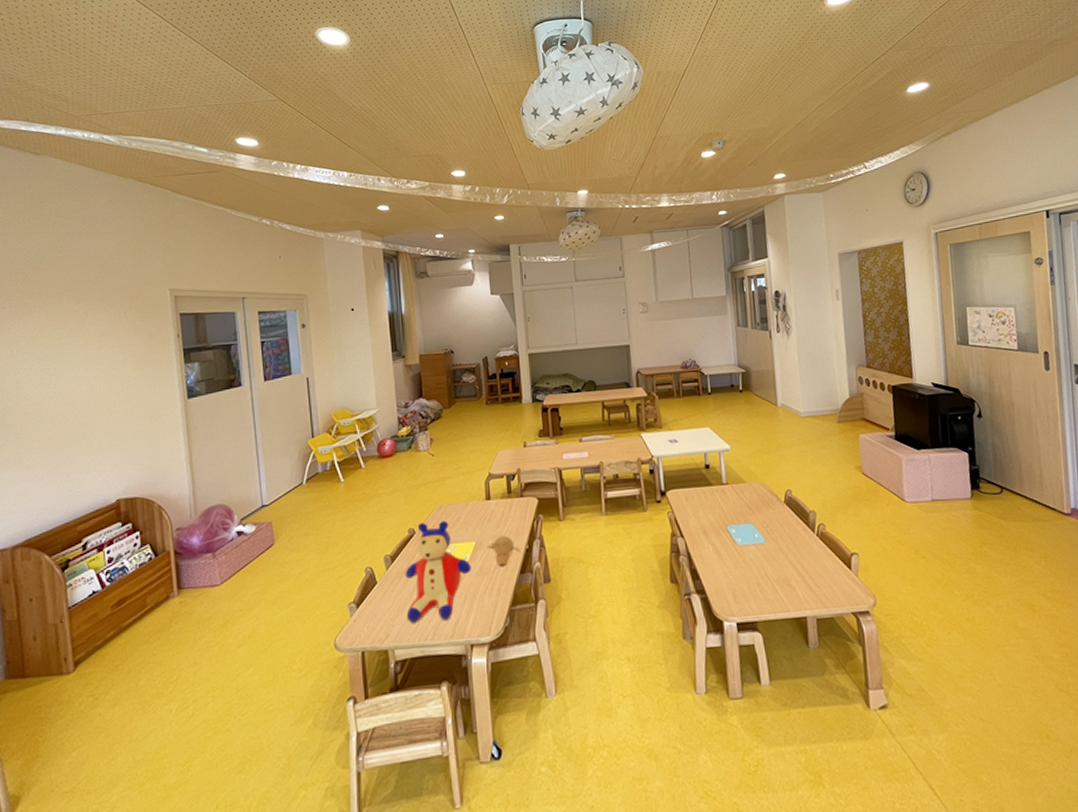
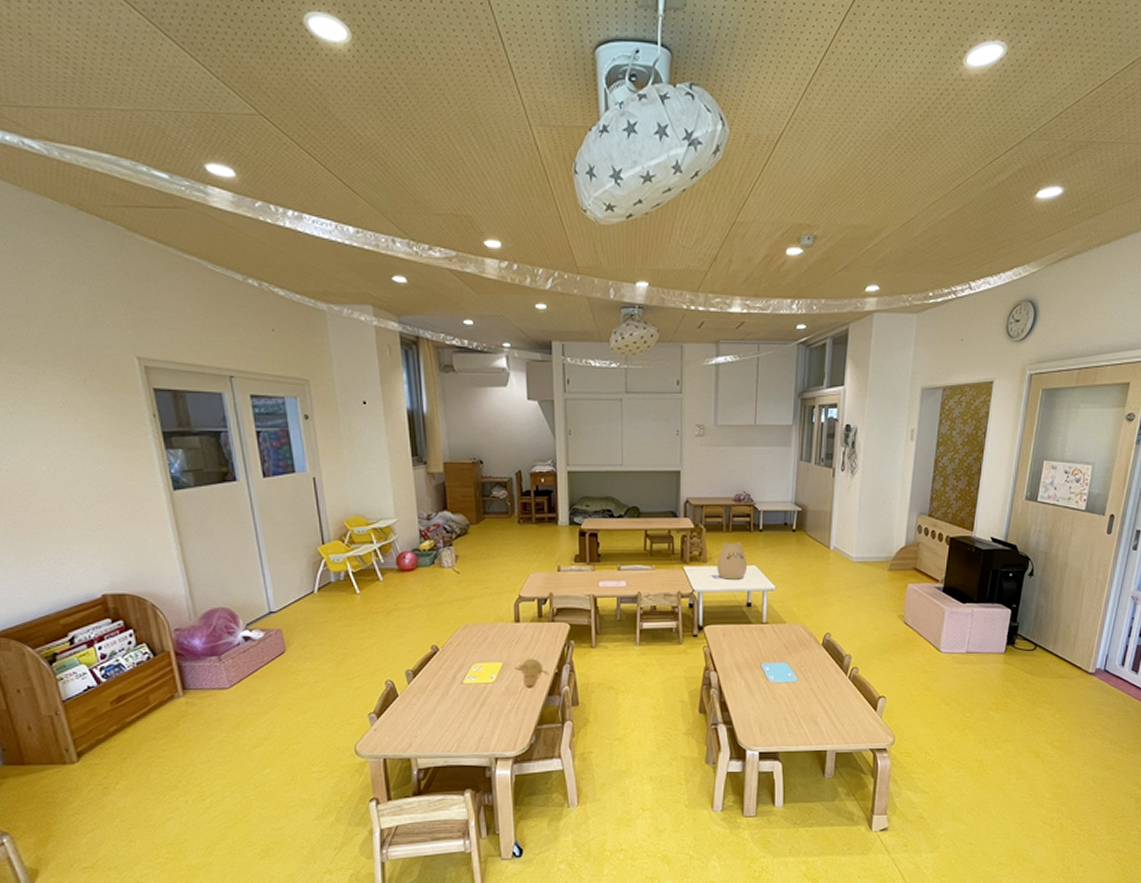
stuffed animal: present [405,520,472,623] -> none [428,640,498,735]
plush toy: none [672,405,702,443] -> present [717,542,748,579]

